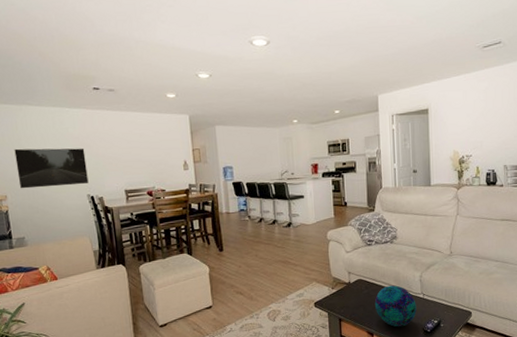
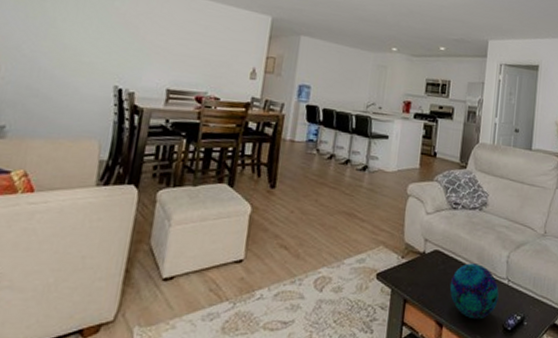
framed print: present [14,148,89,189] -> none [22,10,129,73]

